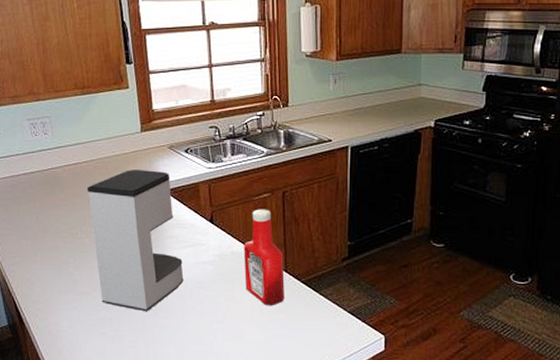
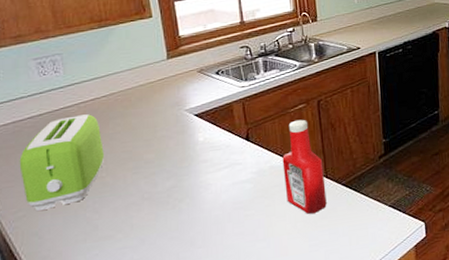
toaster: none [16,177,84,259] -> present [19,114,104,211]
coffee maker: present [86,170,184,311] -> none [106,96,221,245]

